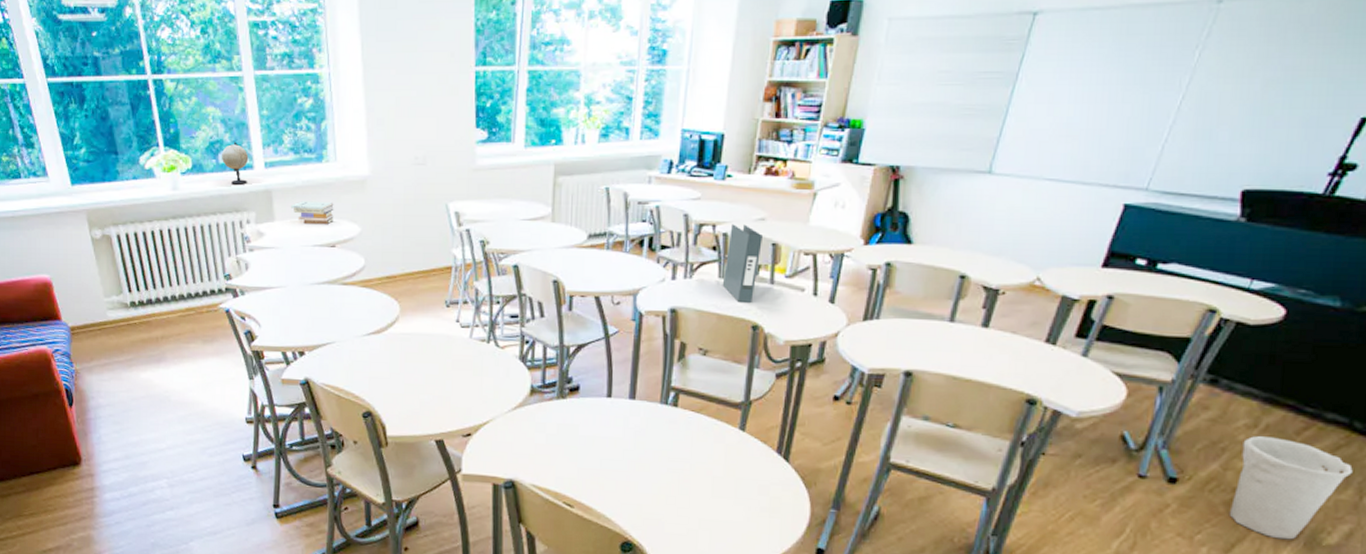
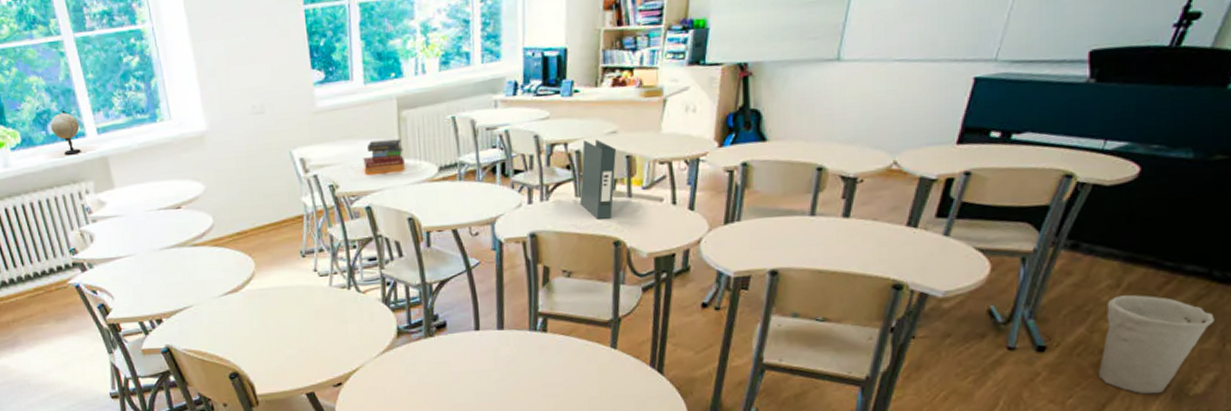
books: present [290,201,334,225] -> none [129,162,176,188]
books: none [515,203,556,235] -> present [363,139,405,174]

